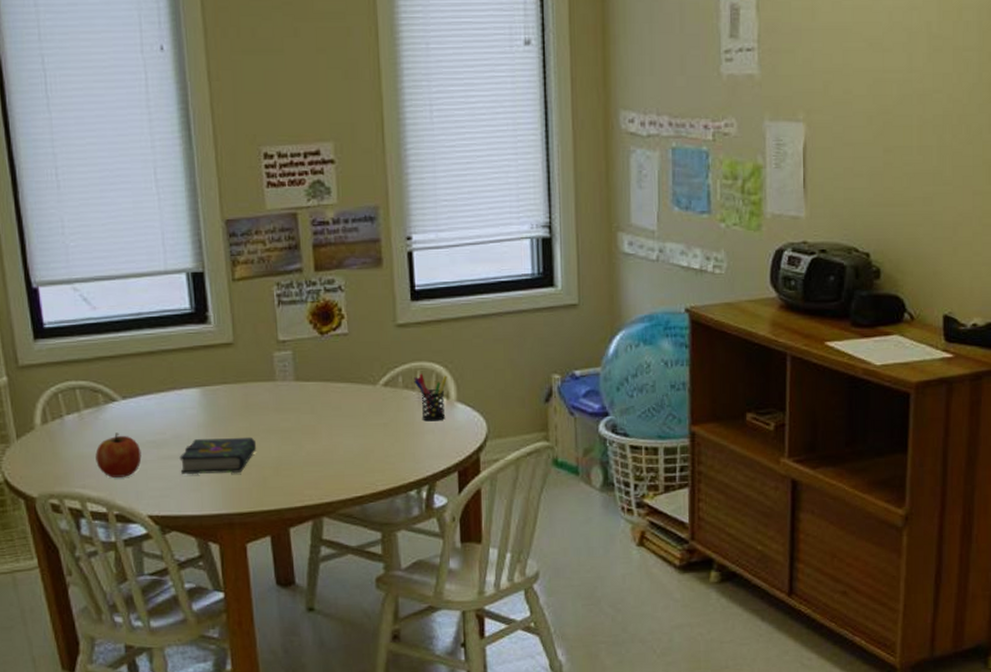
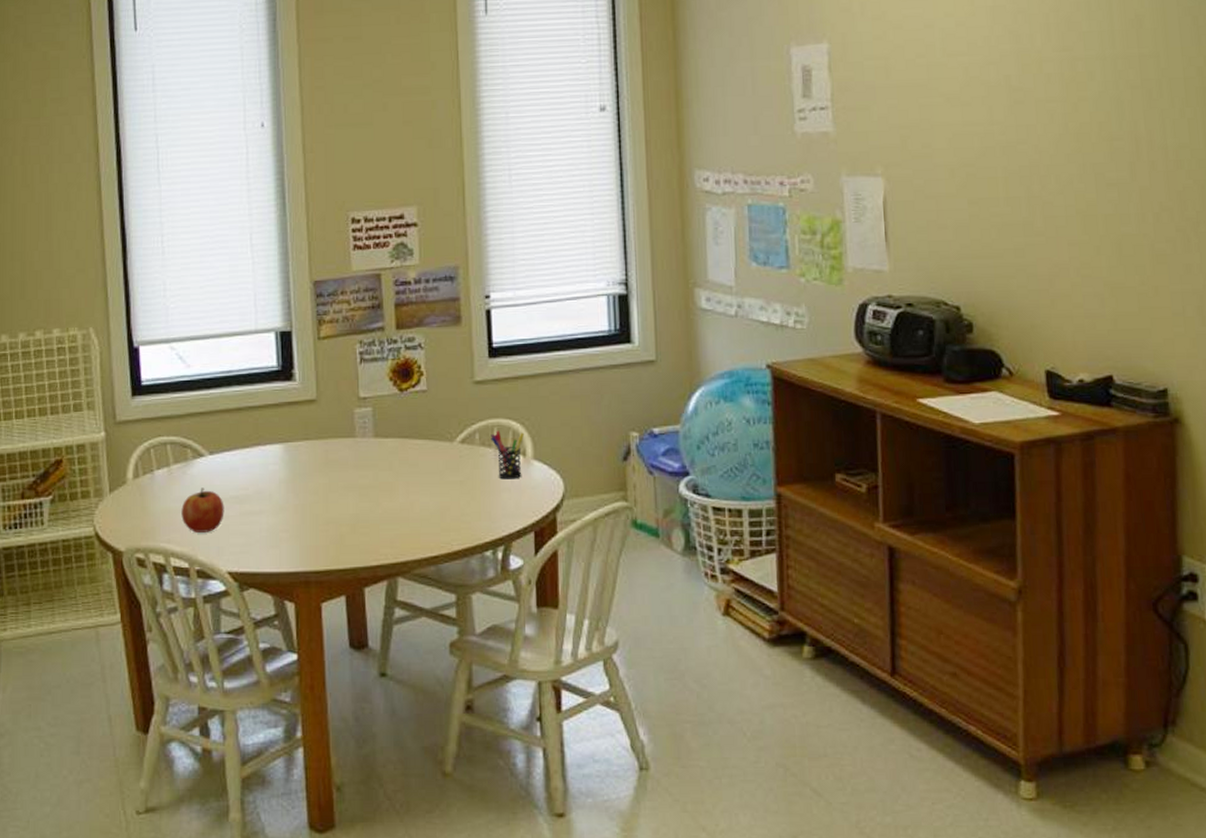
book: present [179,436,257,475] -> none [260,493,335,531]

